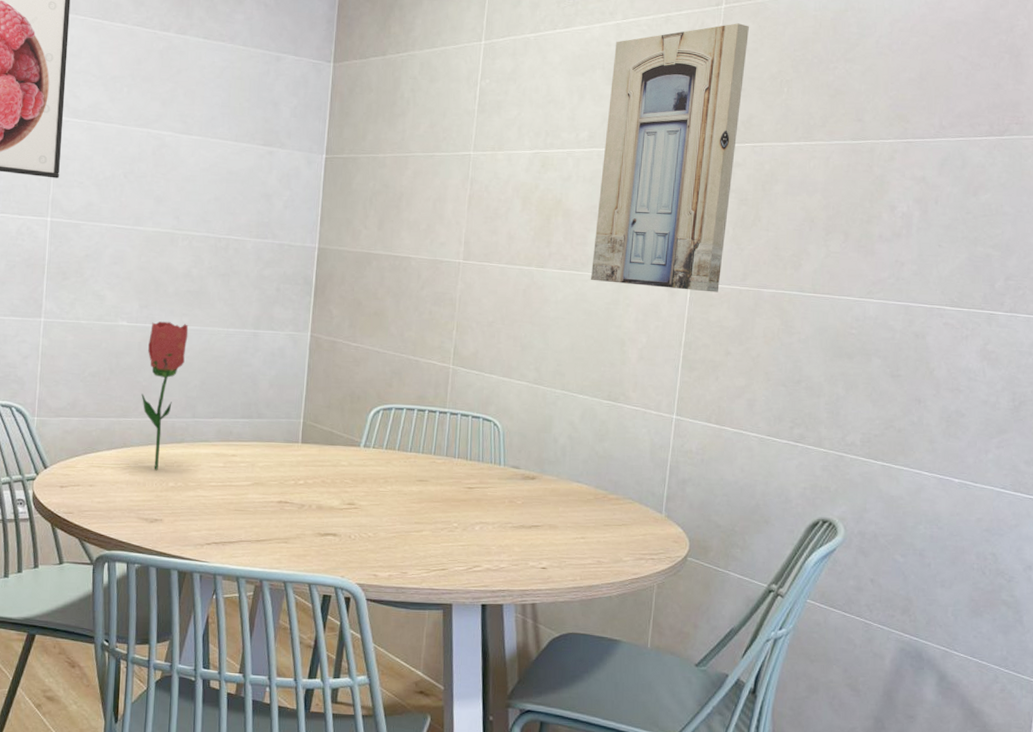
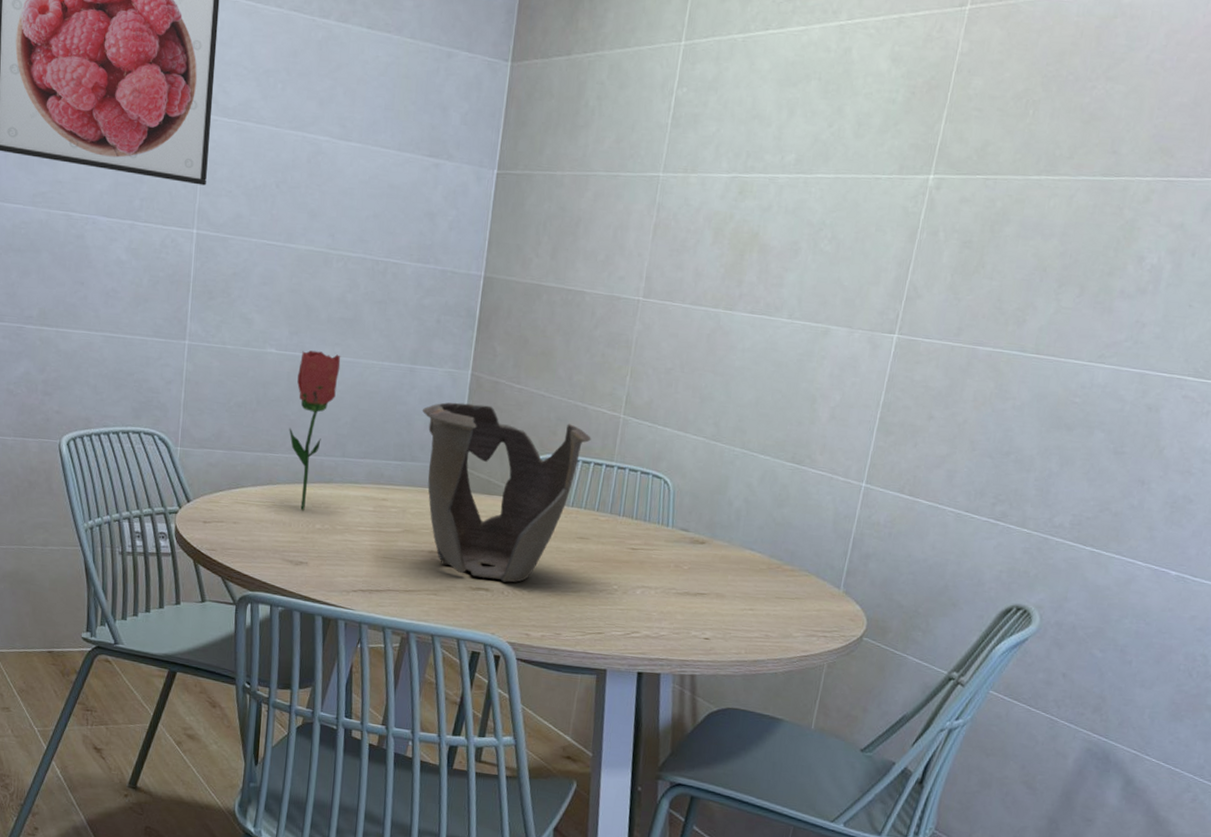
decorative bowl: none [266,362,424,527] -> present [422,402,591,583]
wall art: present [591,23,749,293] -> none [784,28,996,348]

